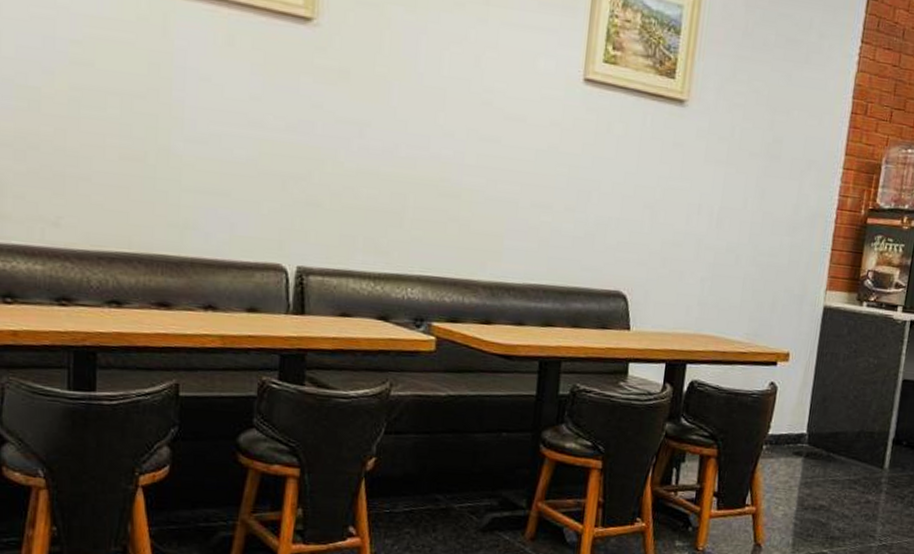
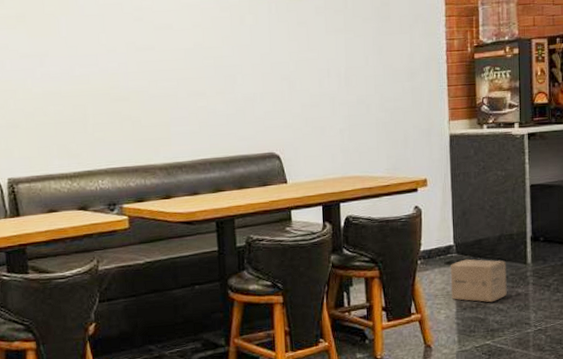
cardboard box: none [794,452,861,507] -> present [450,259,507,303]

